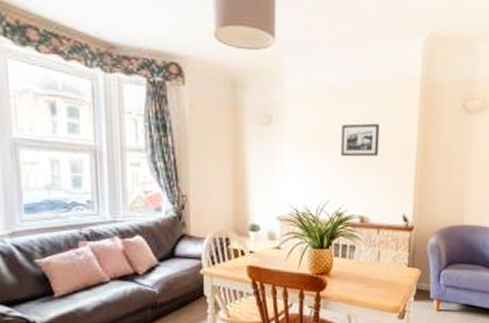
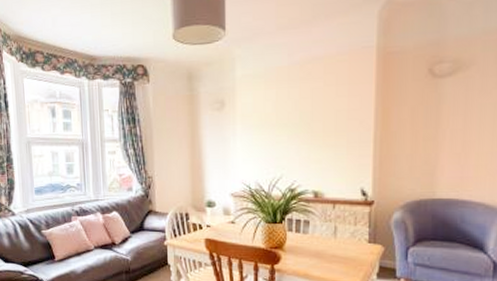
picture frame: present [340,123,380,157] -> none [292,98,332,134]

